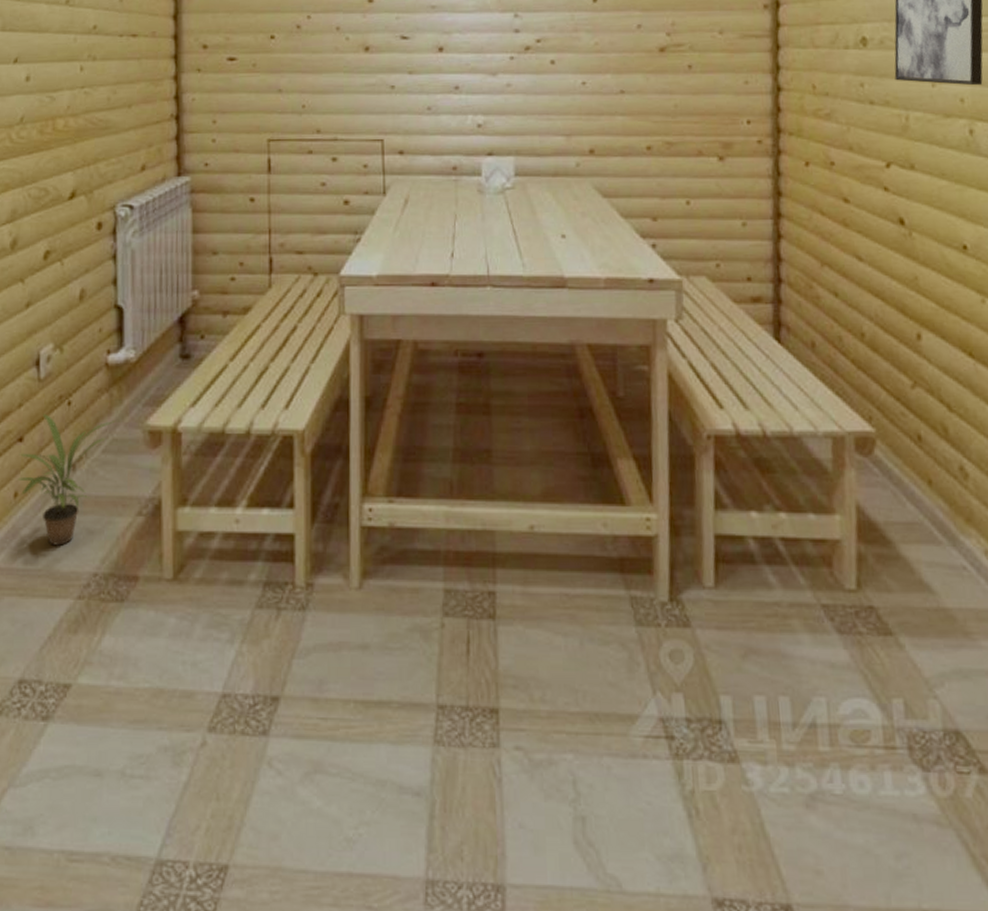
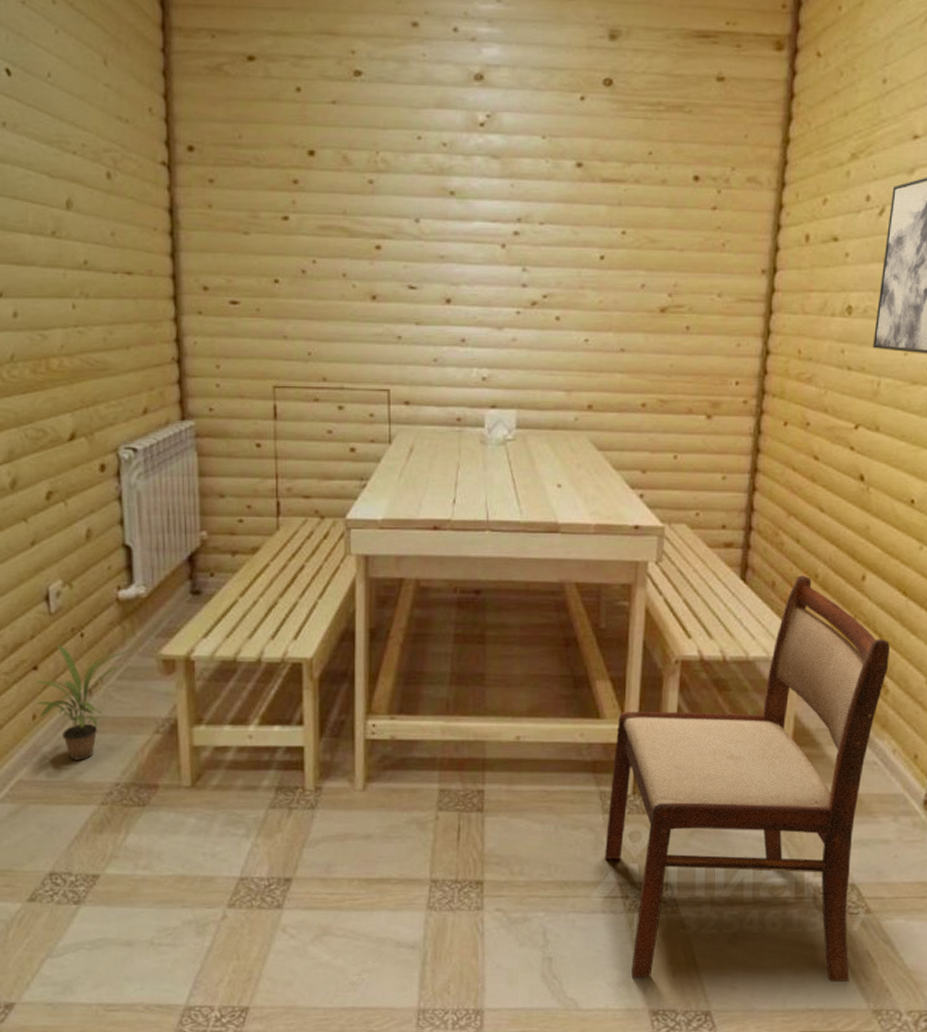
dining chair: none [641,334,970,871] -> present [605,575,891,982]

